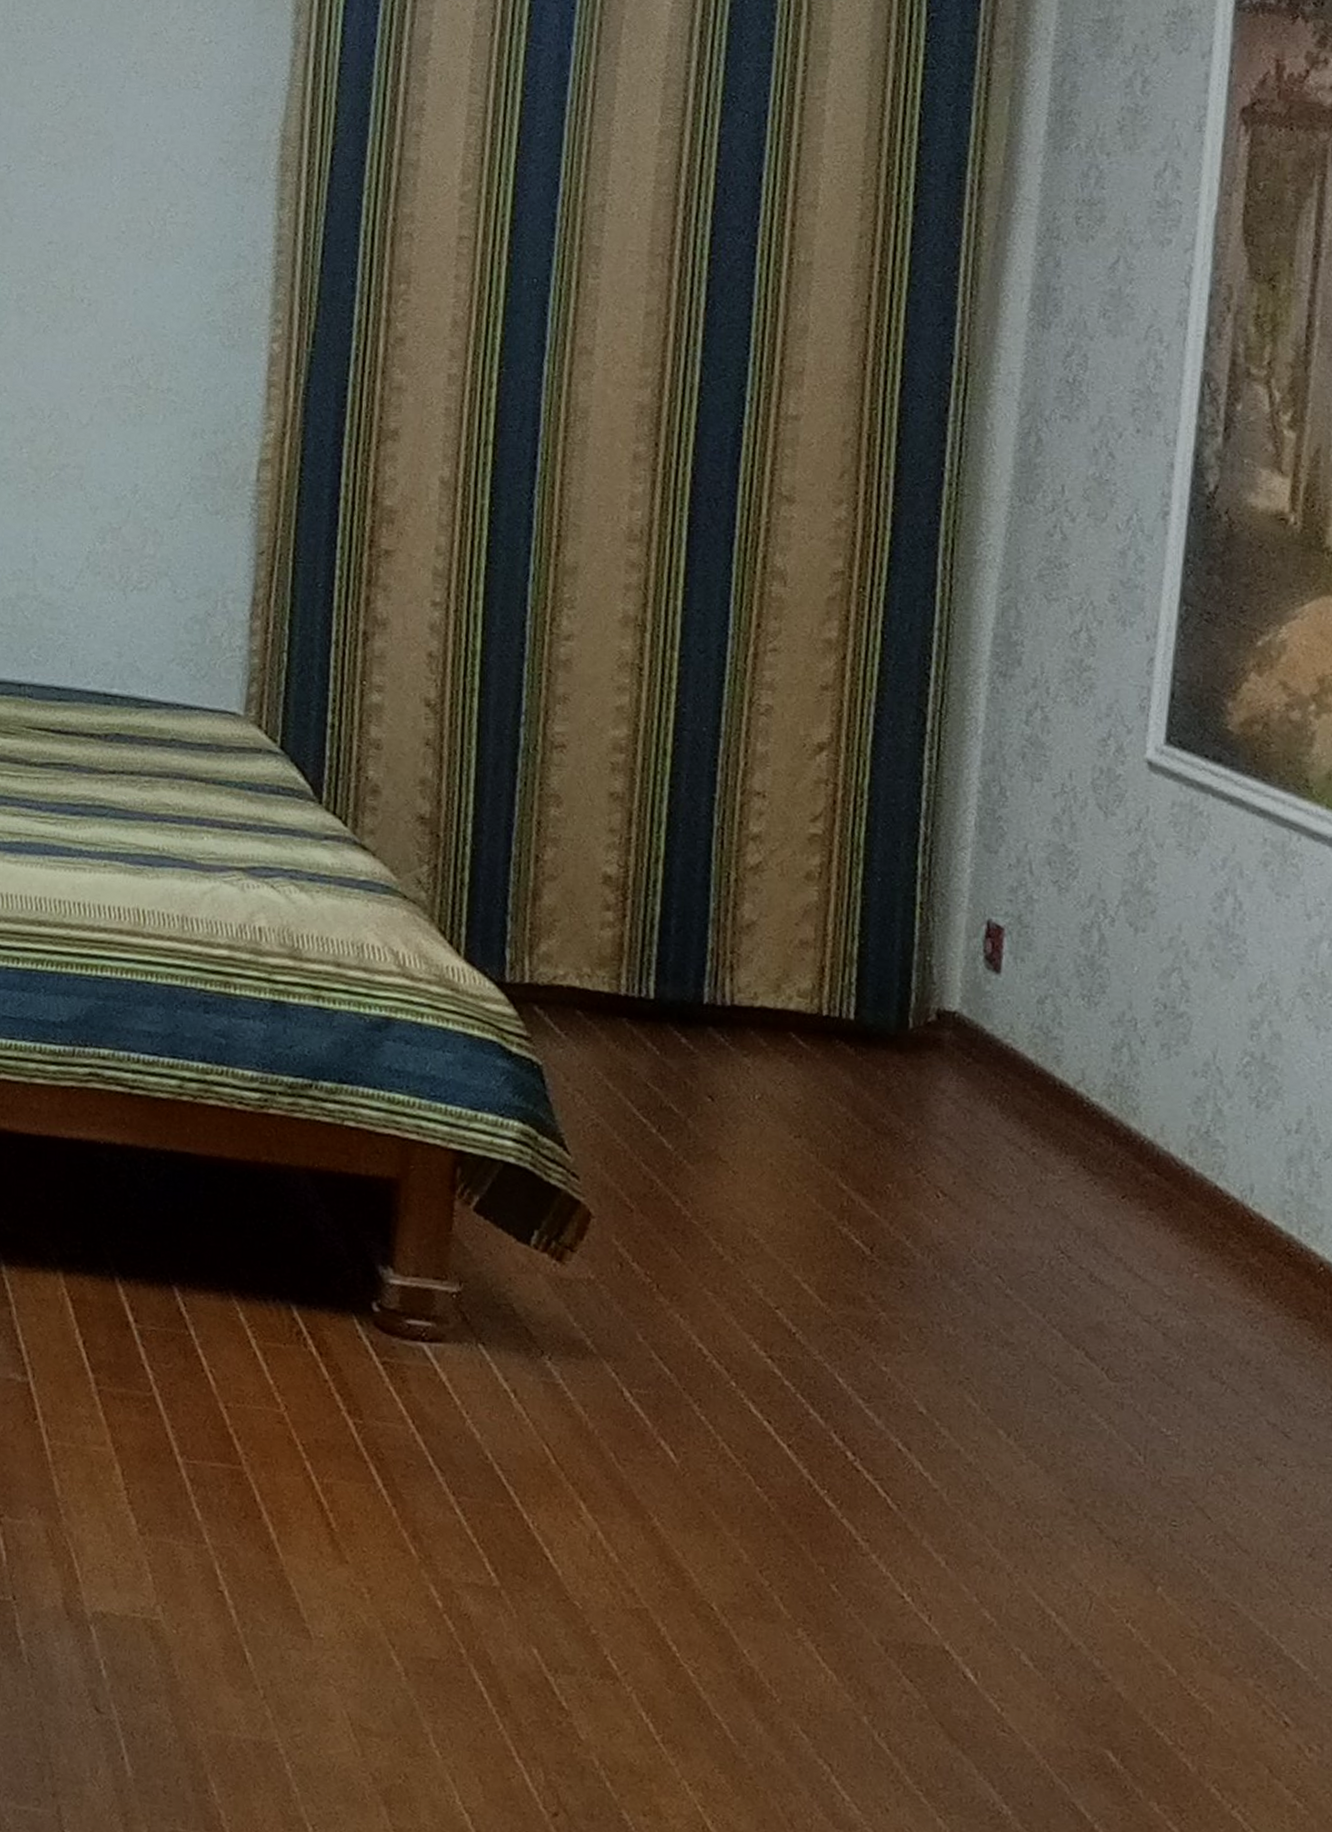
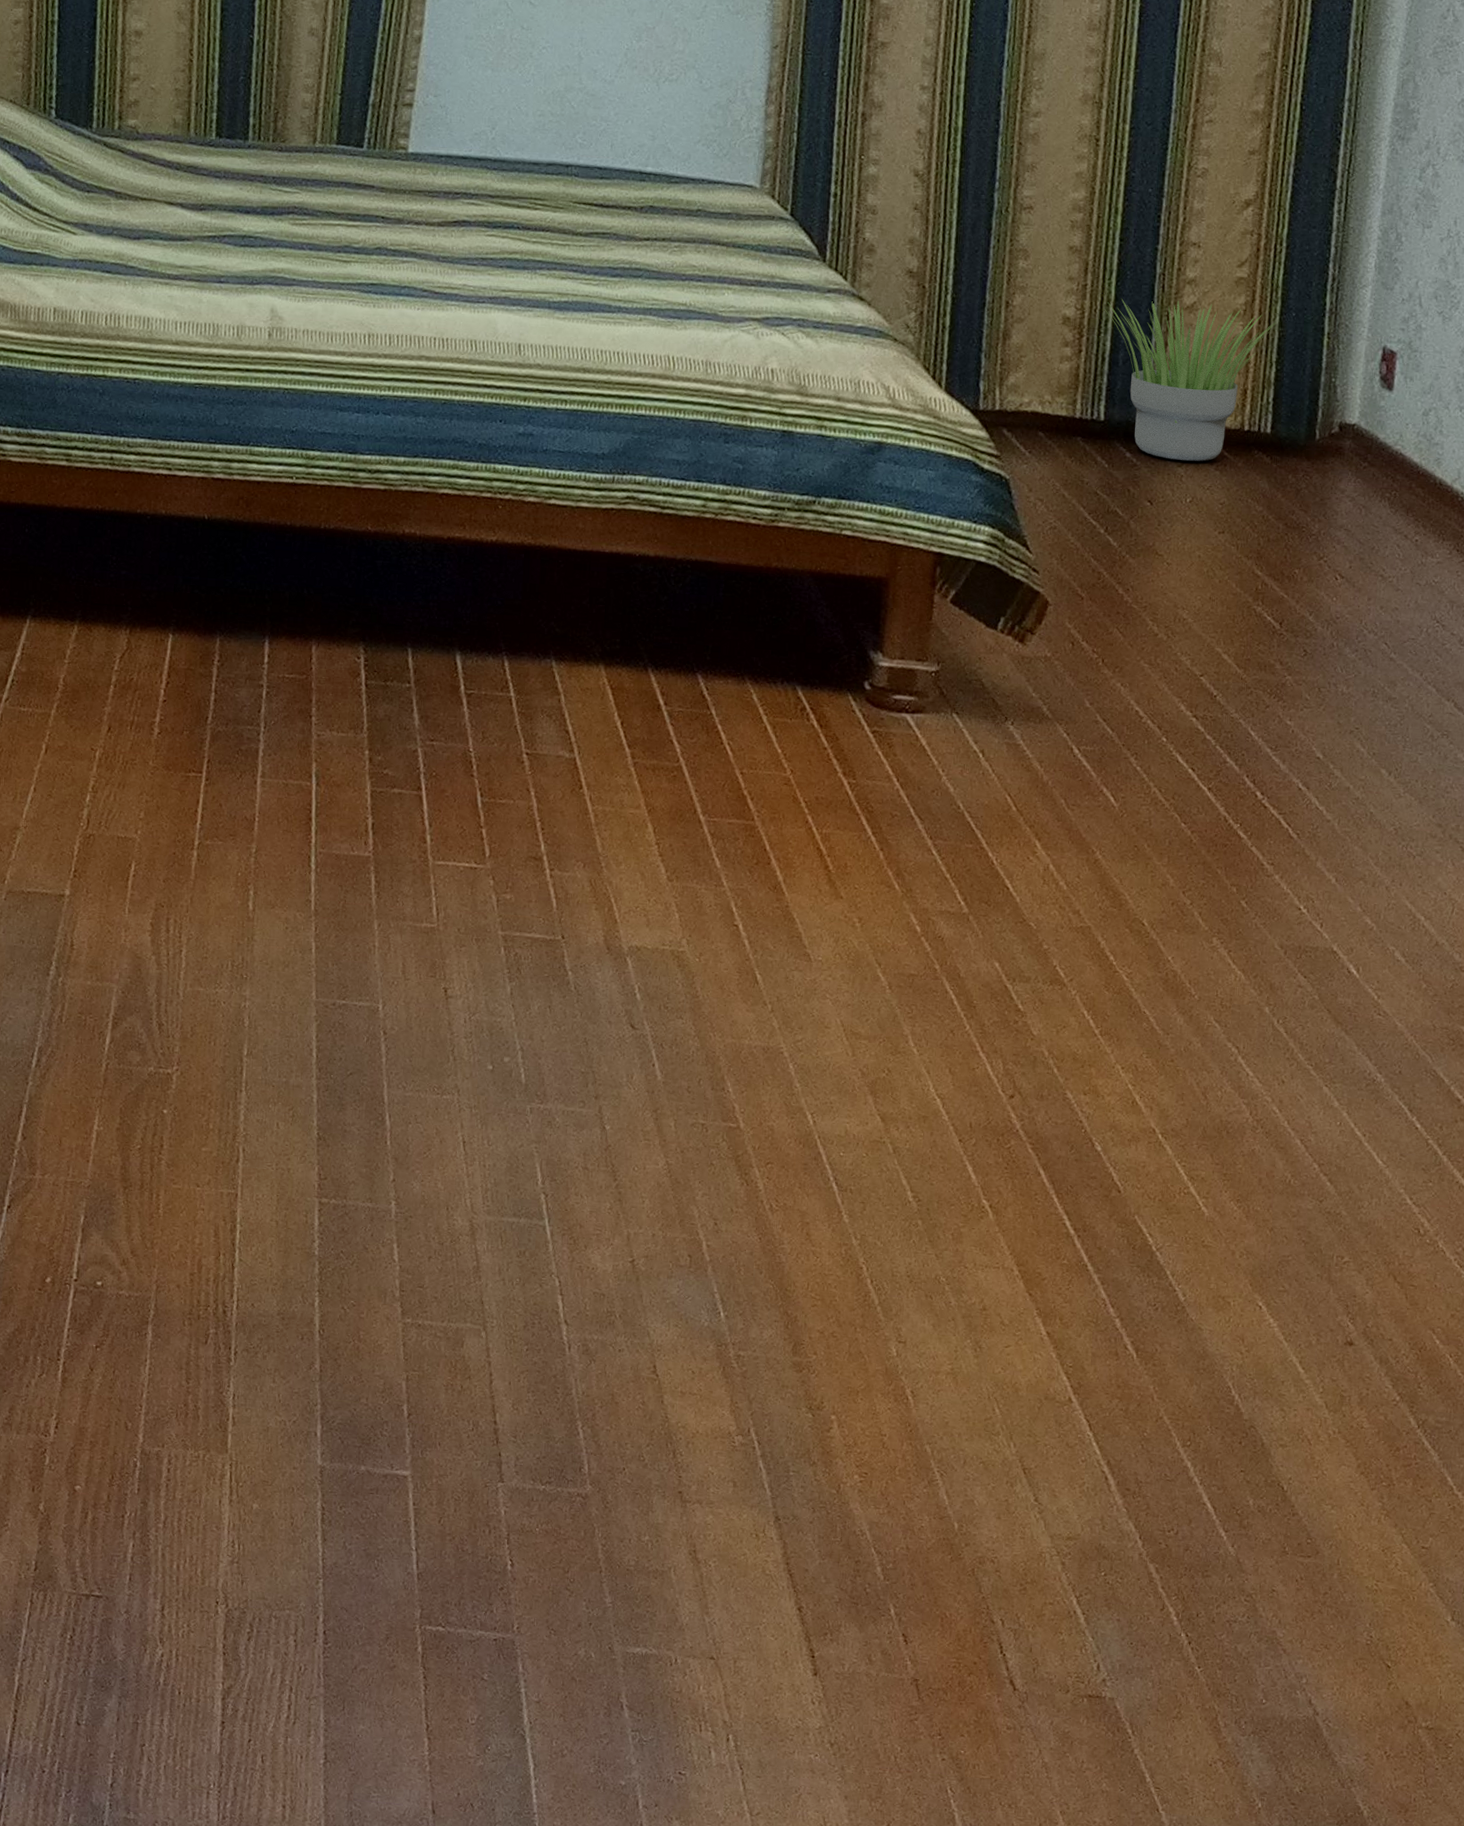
potted plant: none [652,855,860,1052] -> present [1104,298,1278,462]

